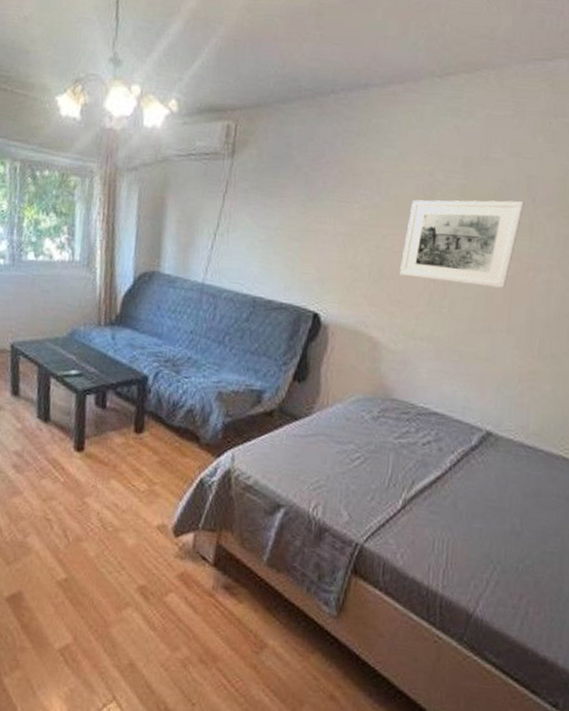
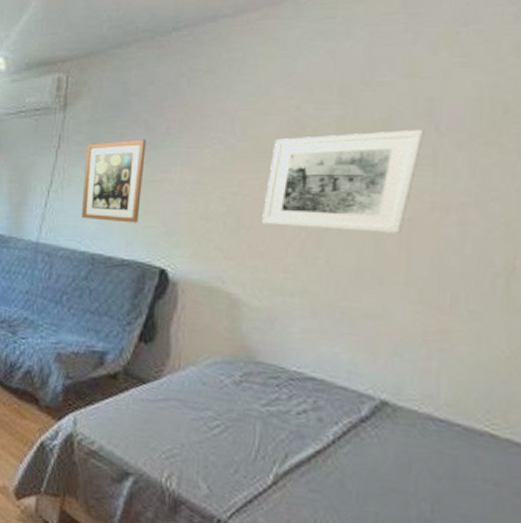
wall art: none [245,190,305,270] -> present [82,139,146,223]

